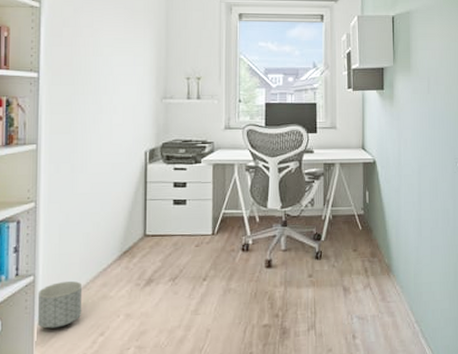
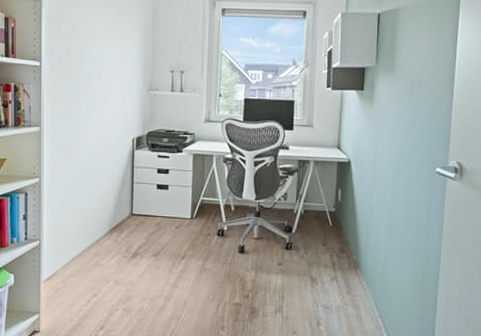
planter: present [37,280,83,329] -> none [42,247,79,286]

